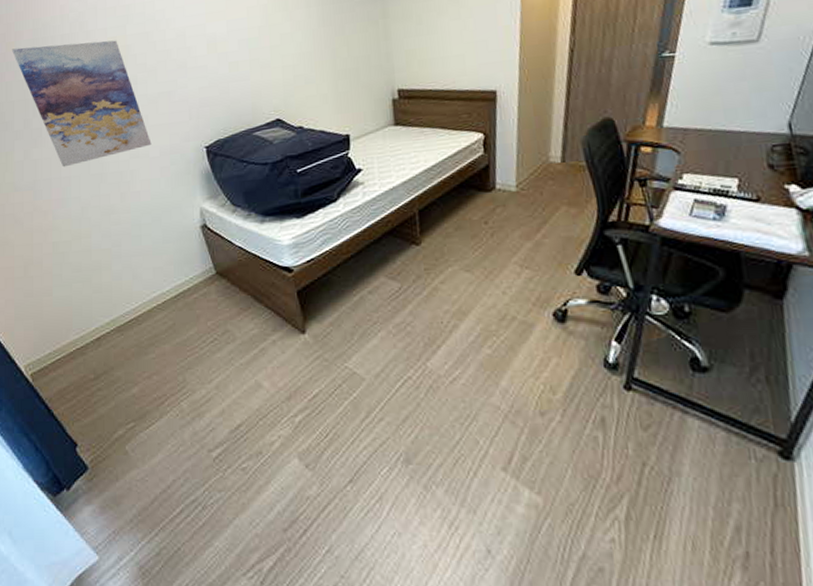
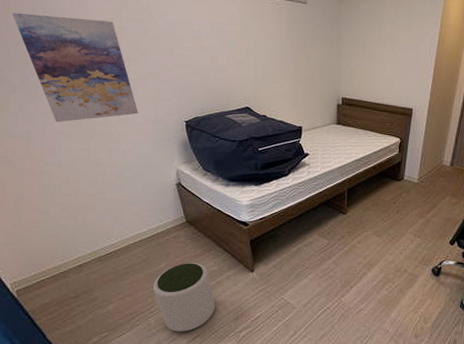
plant pot: none [183,326,261,419] -> present [153,263,215,332]

